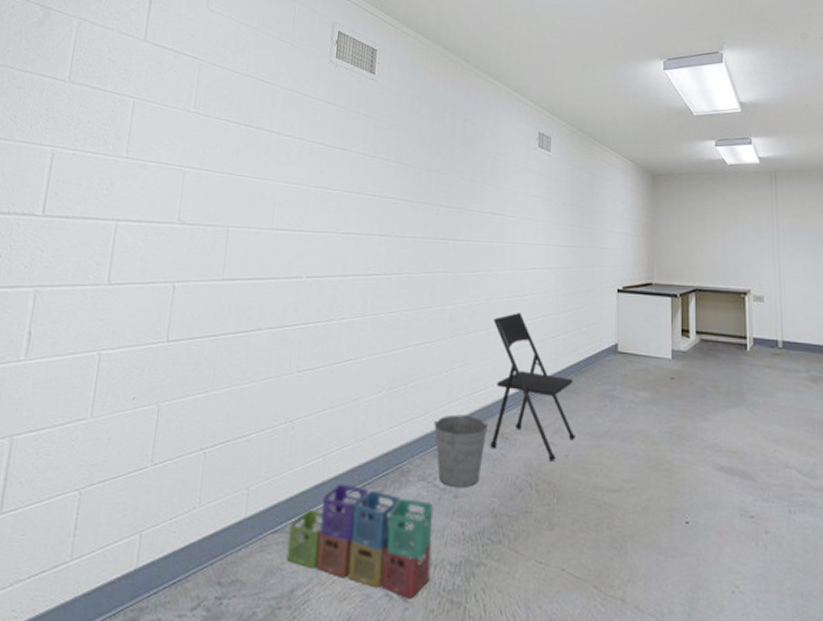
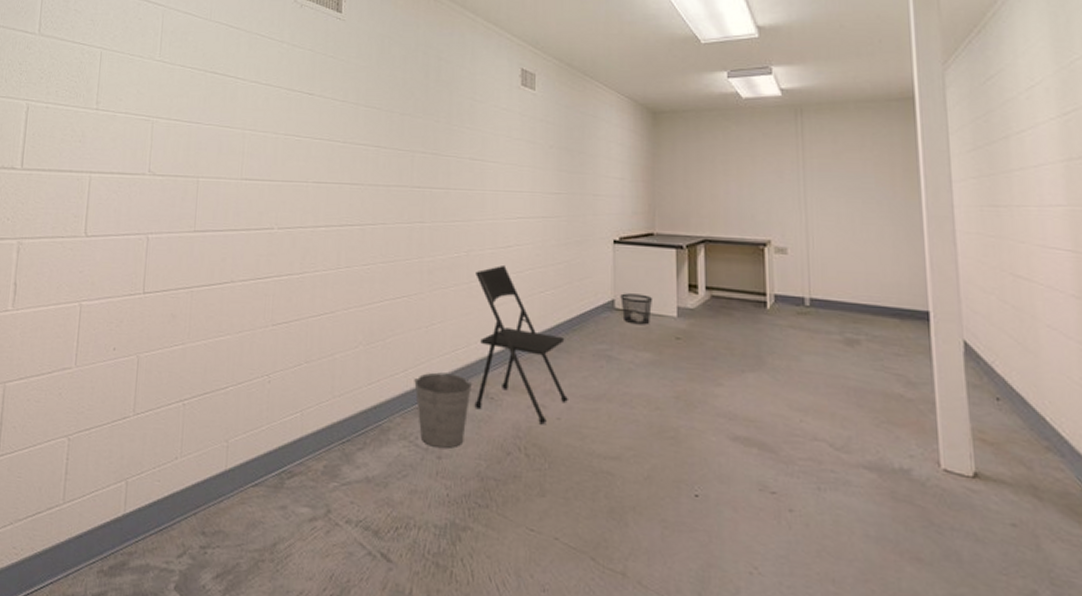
plastic crate: present [286,483,434,599] -> none [267,439,416,560]
waste bin: none [623,338,651,367] -> present [620,293,653,325]

